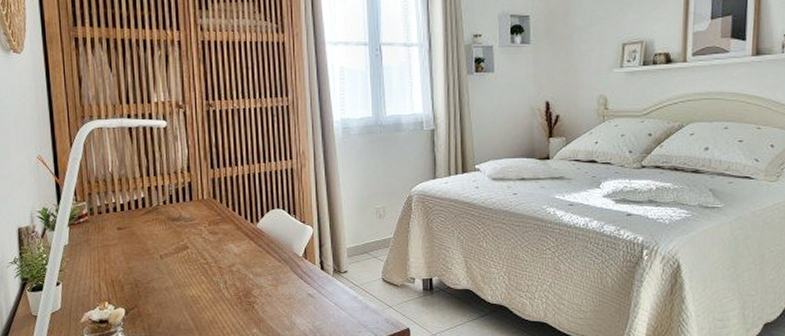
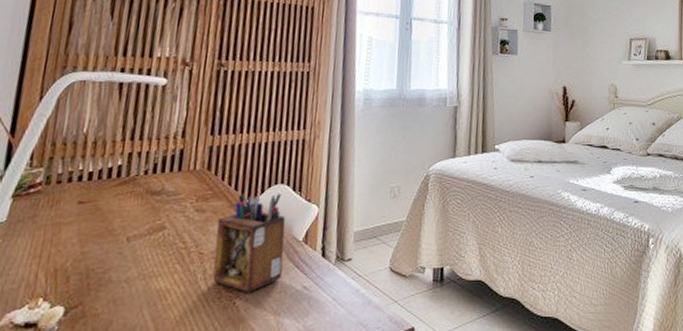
desk organizer: none [229,216,288,299] -> present [212,191,286,293]

